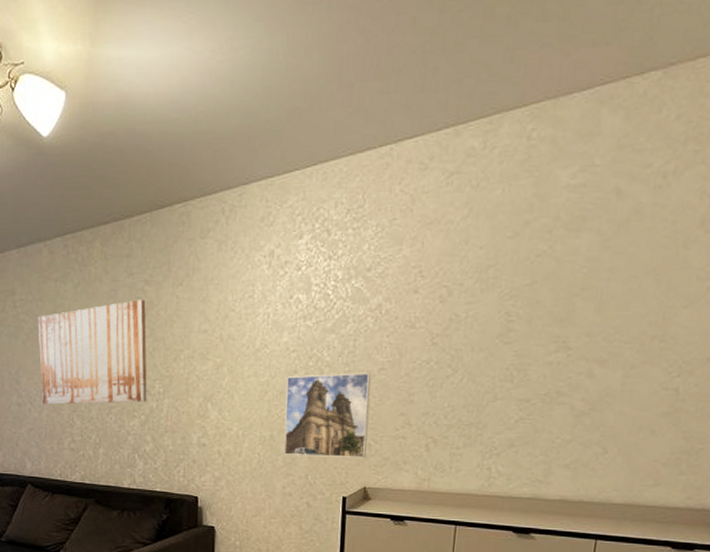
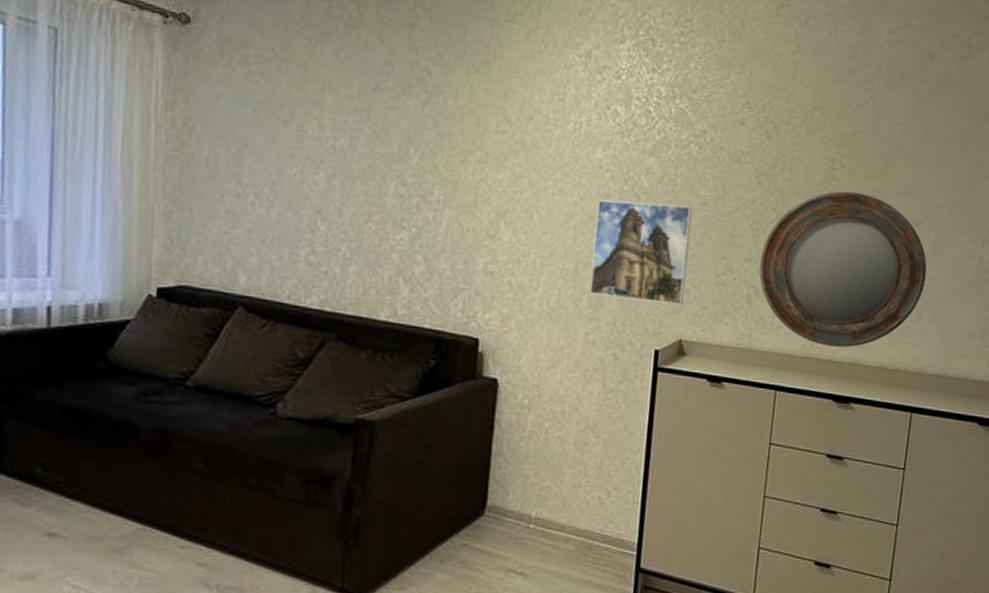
wall art: present [38,299,147,405] -> none [273,80,430,211]
home mirror: none [436,341,613,484] -> present [759,191,927,348]

